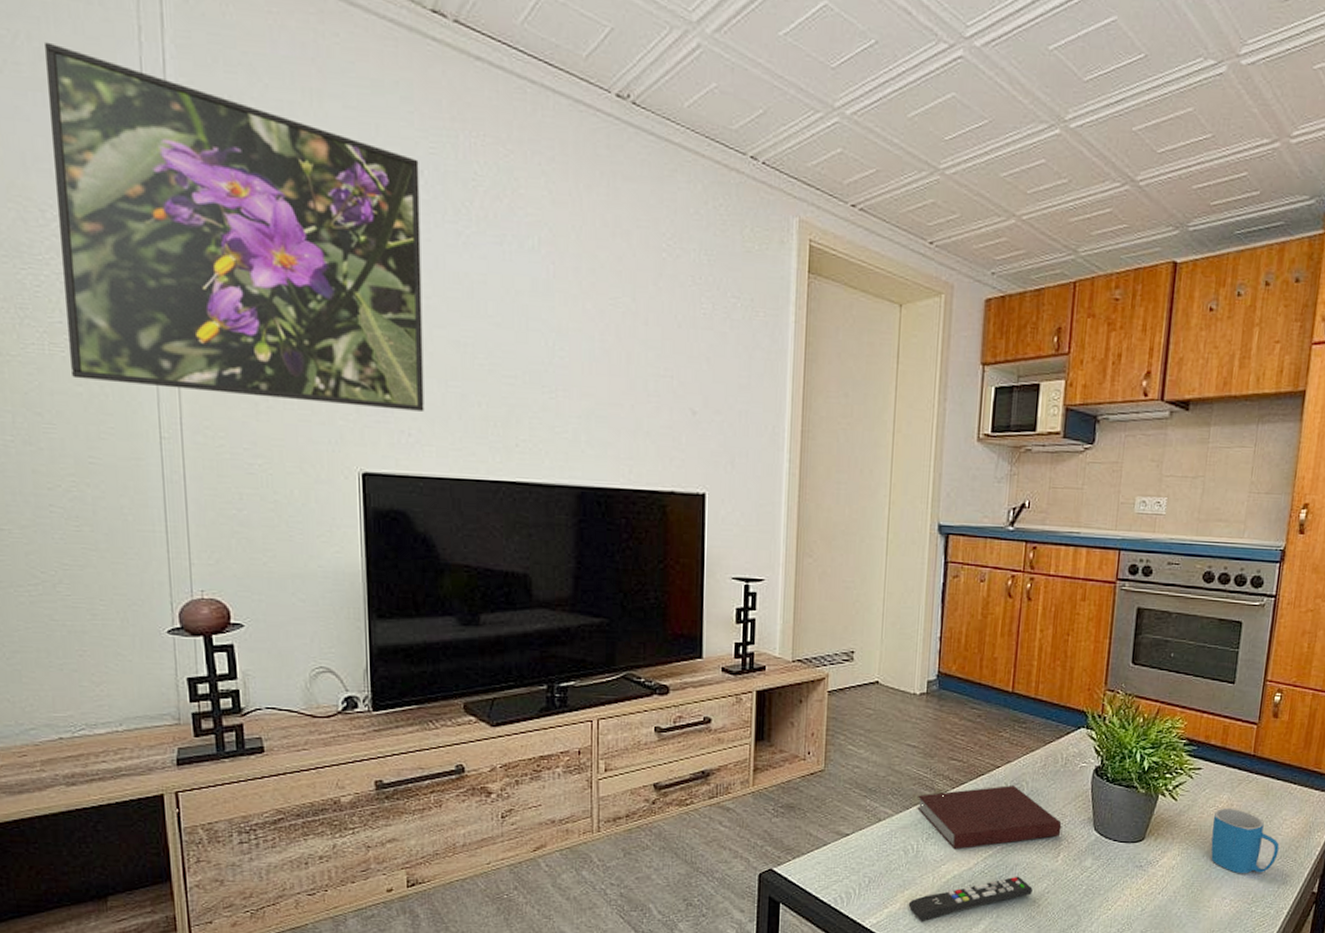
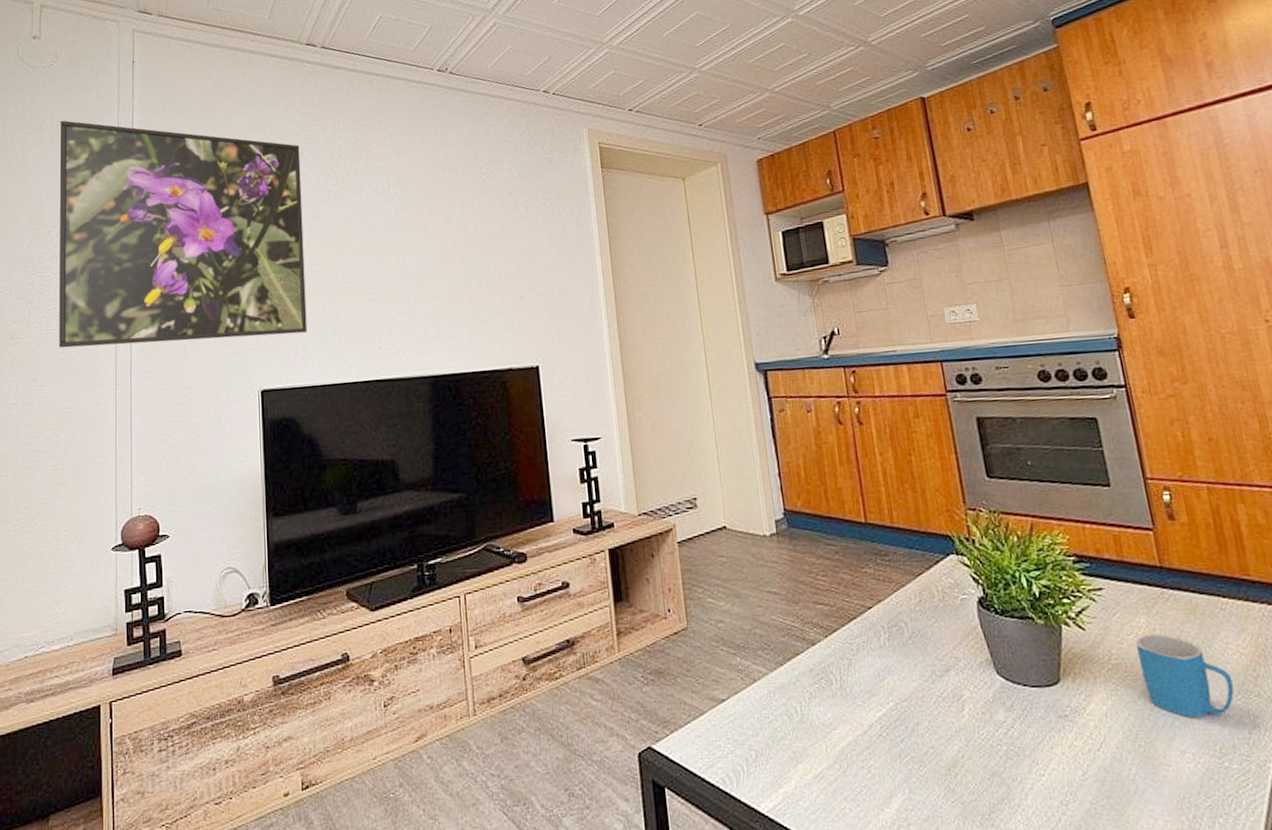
remote control: present [908,876,1033,923] -> none [804,738,944,804]
notebook: present [917,785,1062,850] -> none [790,628,959,710]

